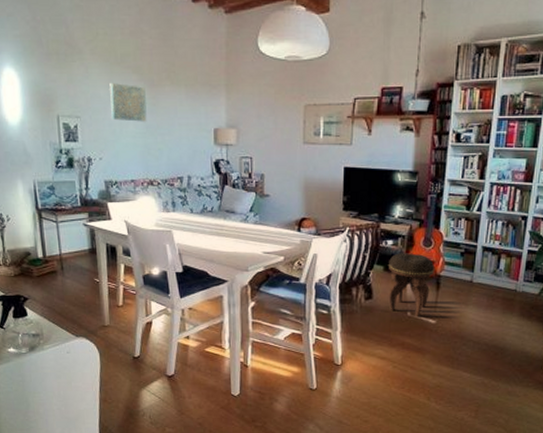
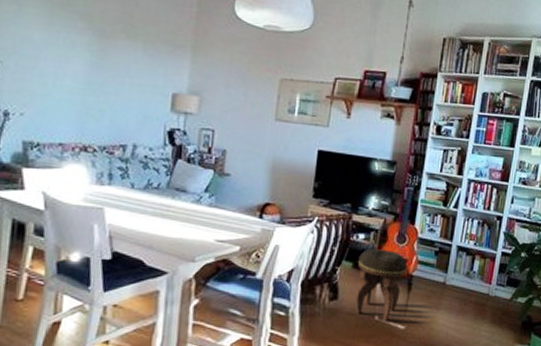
wall art: present [109,83,147,122] -> none [44,27,93,77]

